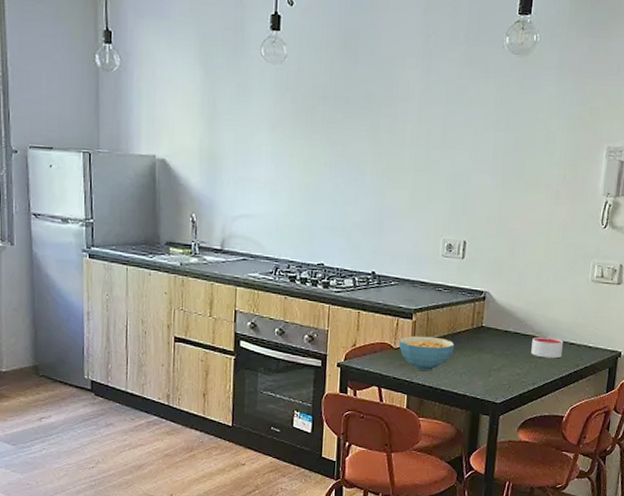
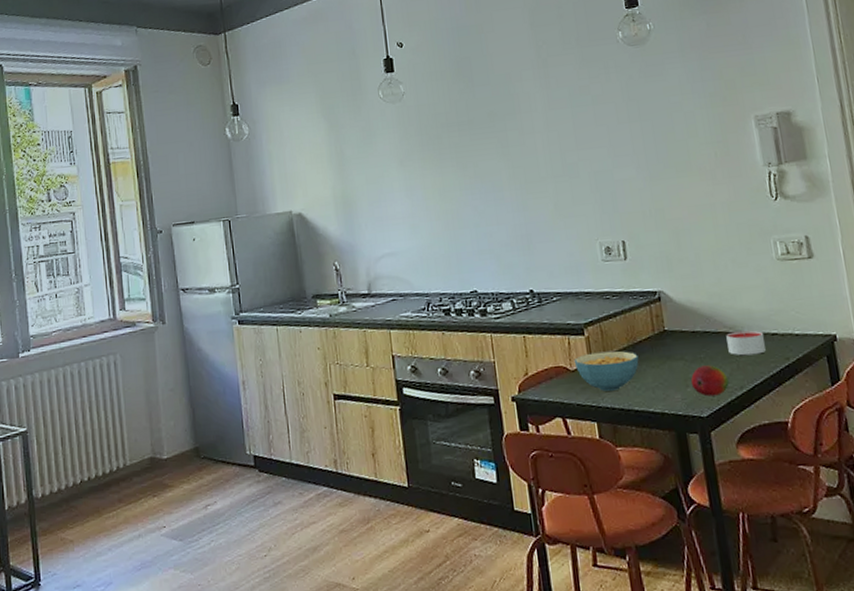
fruit: none [493,361,525,387] -> present [690,365,730,397]

